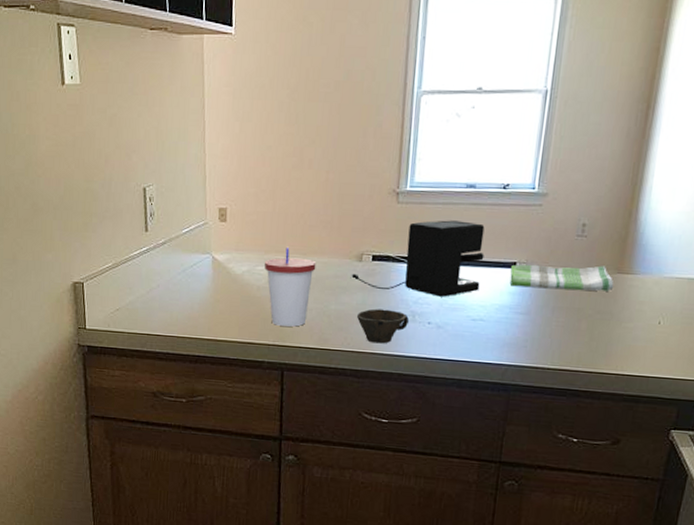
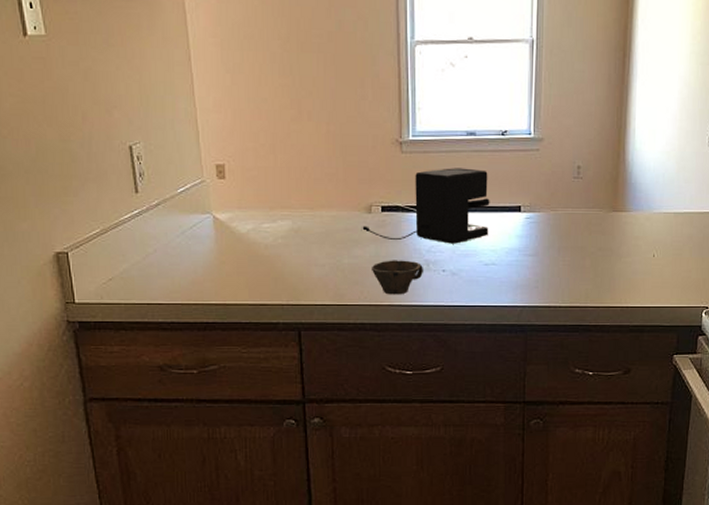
cup: present [265,248,316,327] -> none [271,203,325,284]
dish towel: present [510,264,614,291] -> none [516,205,611,230]

